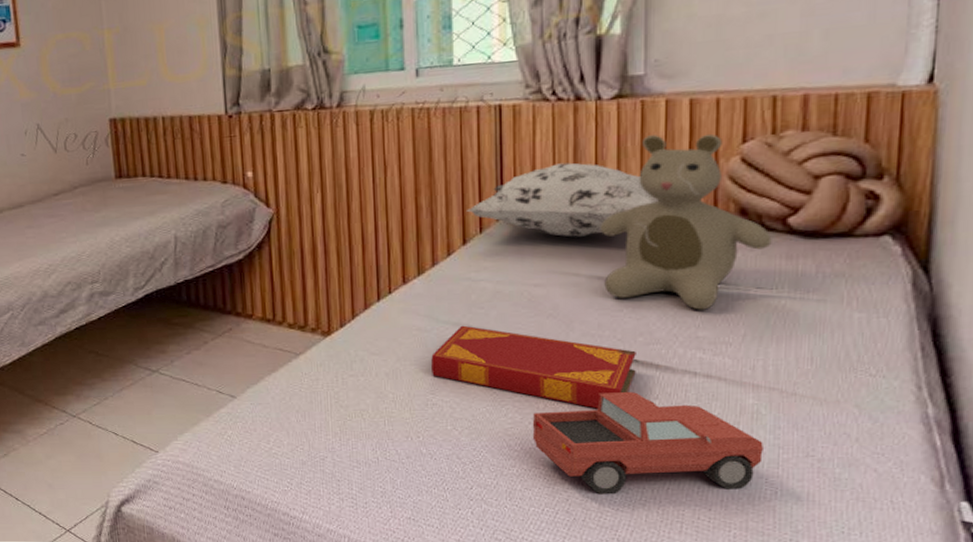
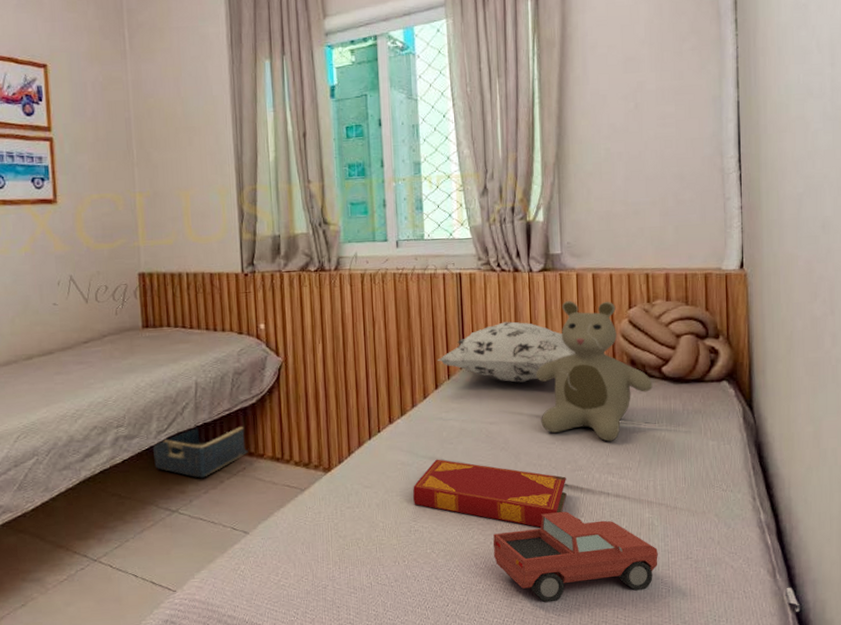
basket: none [130,284,236,338] -> present [153,426,249,478]

